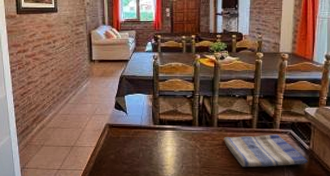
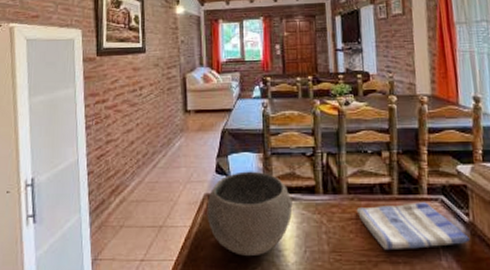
bowl: none [107,108,174,168] -> present [206,171,293,256]

